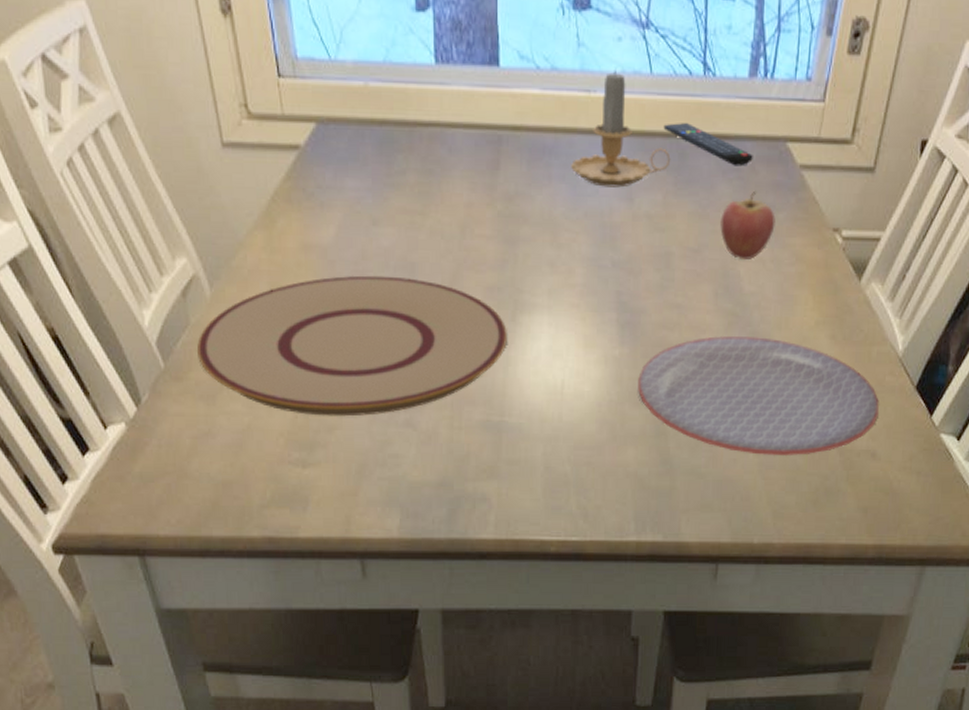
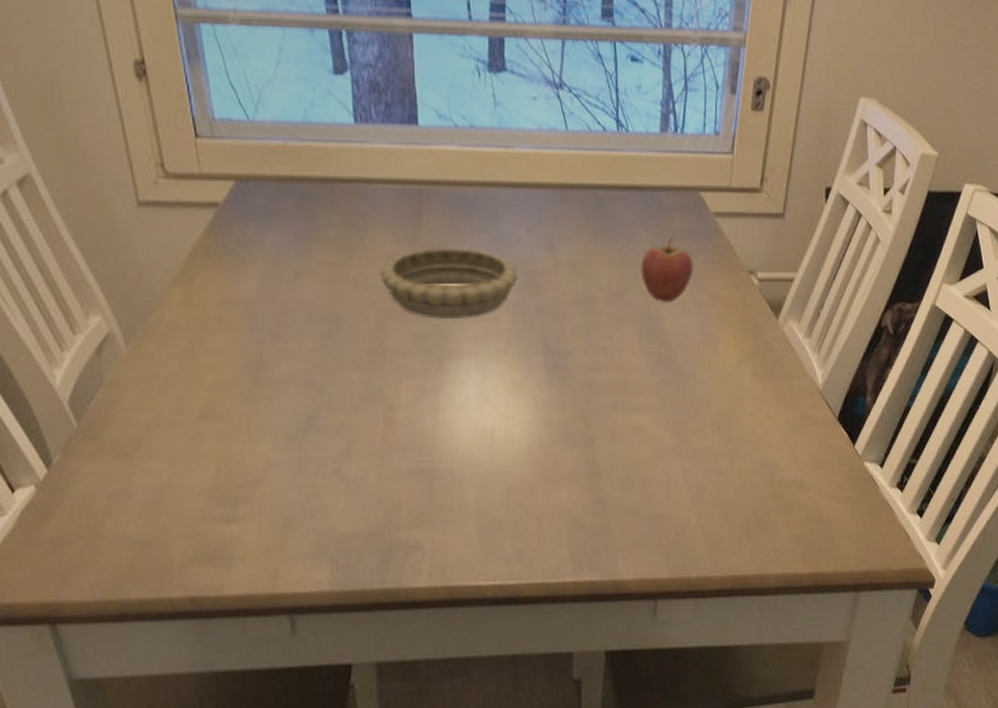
plate: present [197,275,507,417] -> none [113,328,435,470]
decorative bowl: none [456,196,594,272] -> present [380,247,518,320]
candle: present [571,68,671,188] -> none [492,125,590,237]
plate: present [638,335,880,456] -> none [568,374,805,491]
remote control: present [663,123,753,167] -> none [581,175,669,215]

